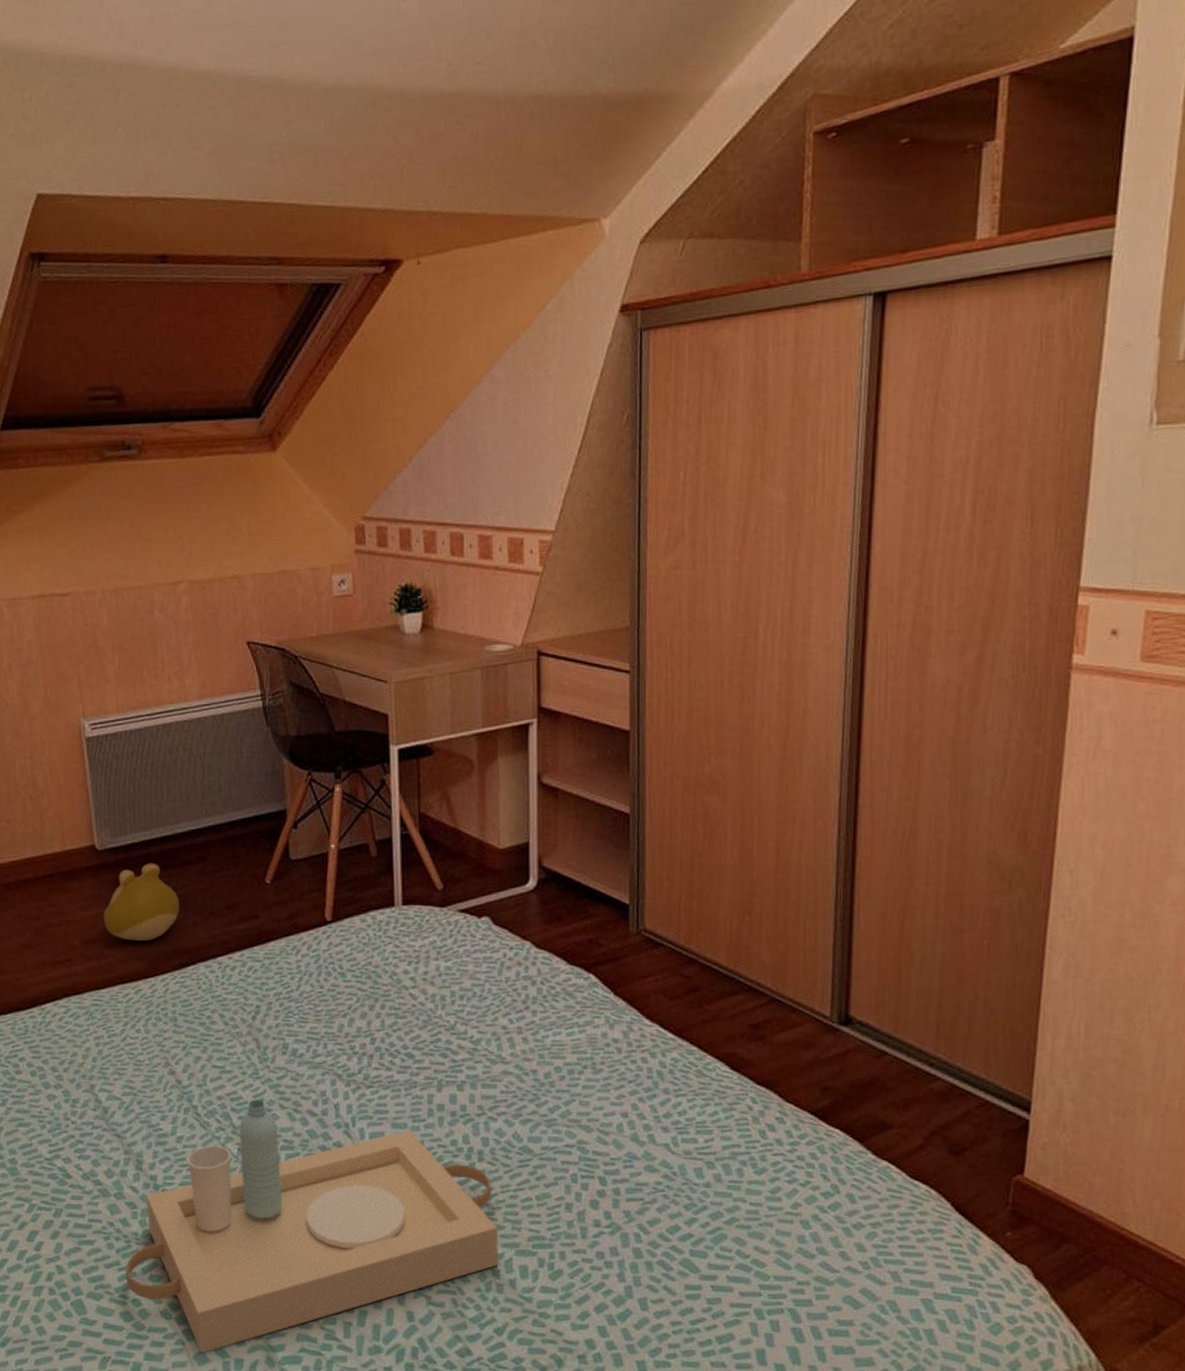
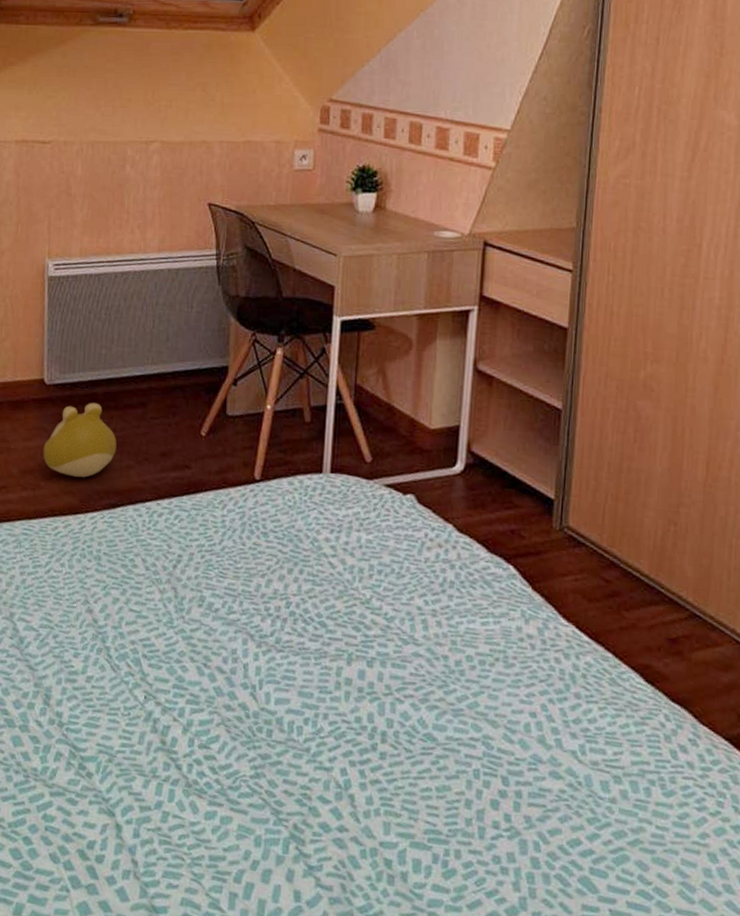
serving tray: present [125,1099,499,1353] -> none [20,648,394,904]

